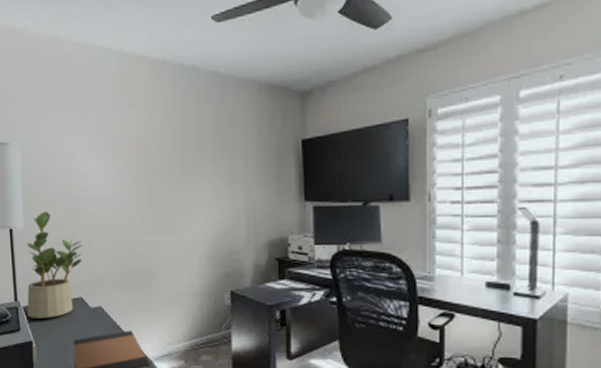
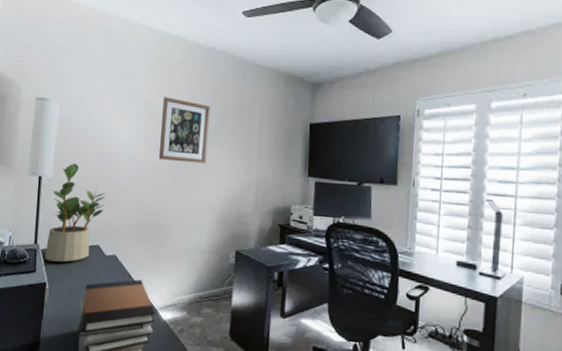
wall art: none [133,126,188,199] -> present [158,97,210,164]

